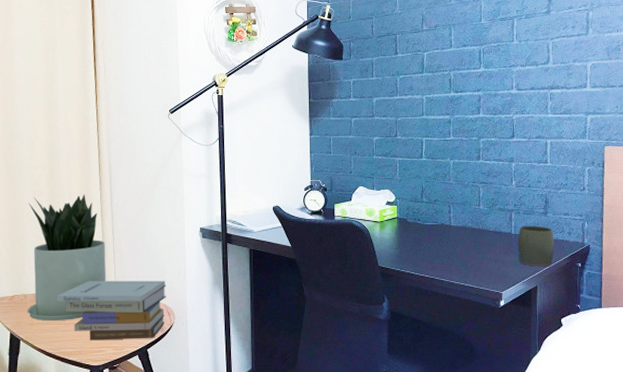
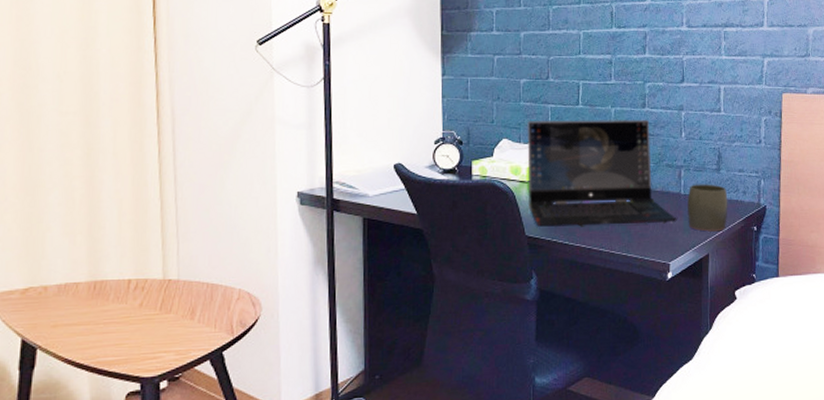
planter: present [27,194,106,320] -> none [48,149,166,320]
books: present [56,280,166,340] -> none [92,261,250,344]
laptop computer: none [379,170,509,260] -> present [527,120,677,228]

